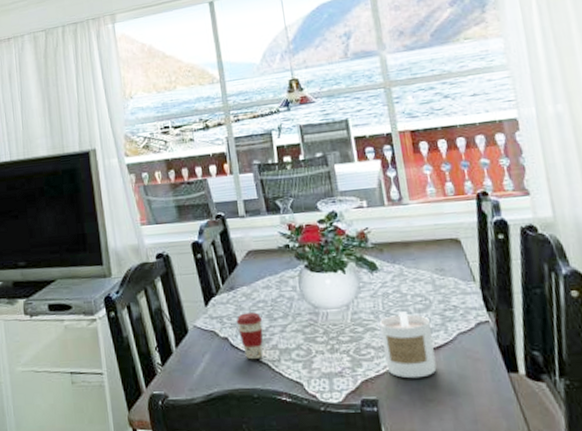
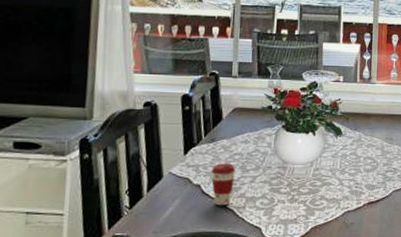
candle: present [379,311,437,379] -> none [334,171,375,226]

